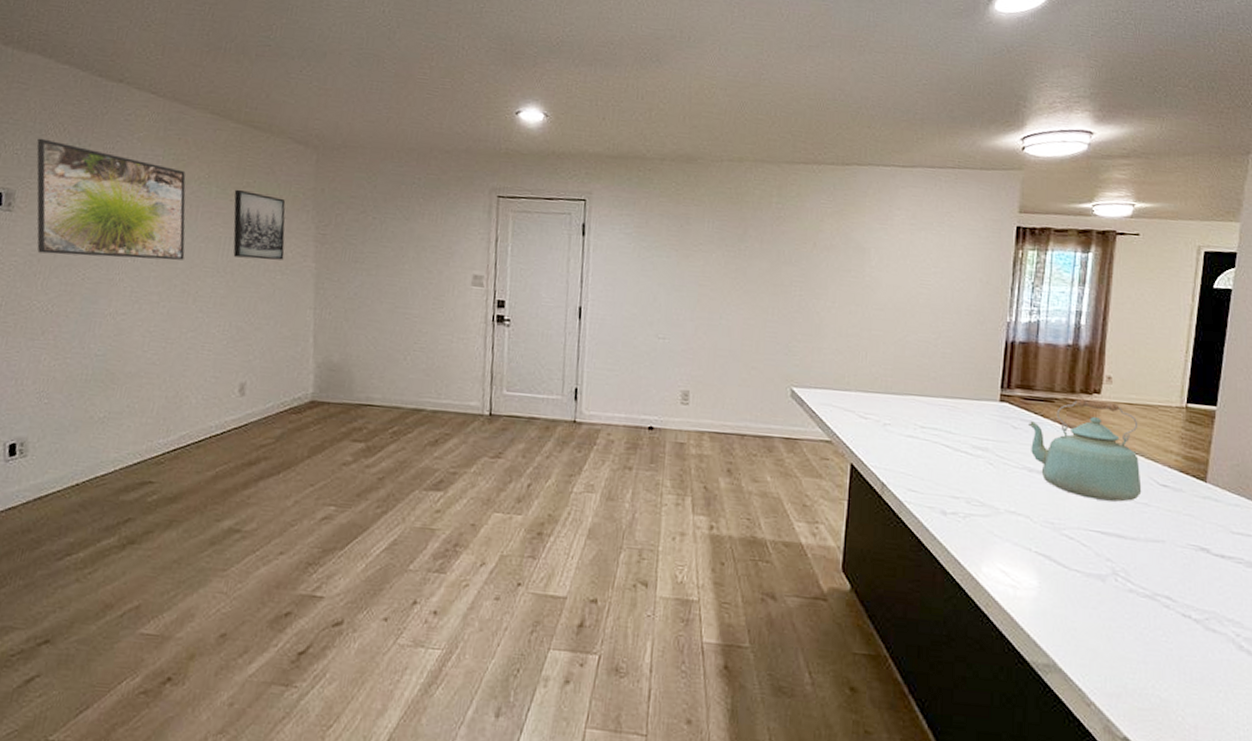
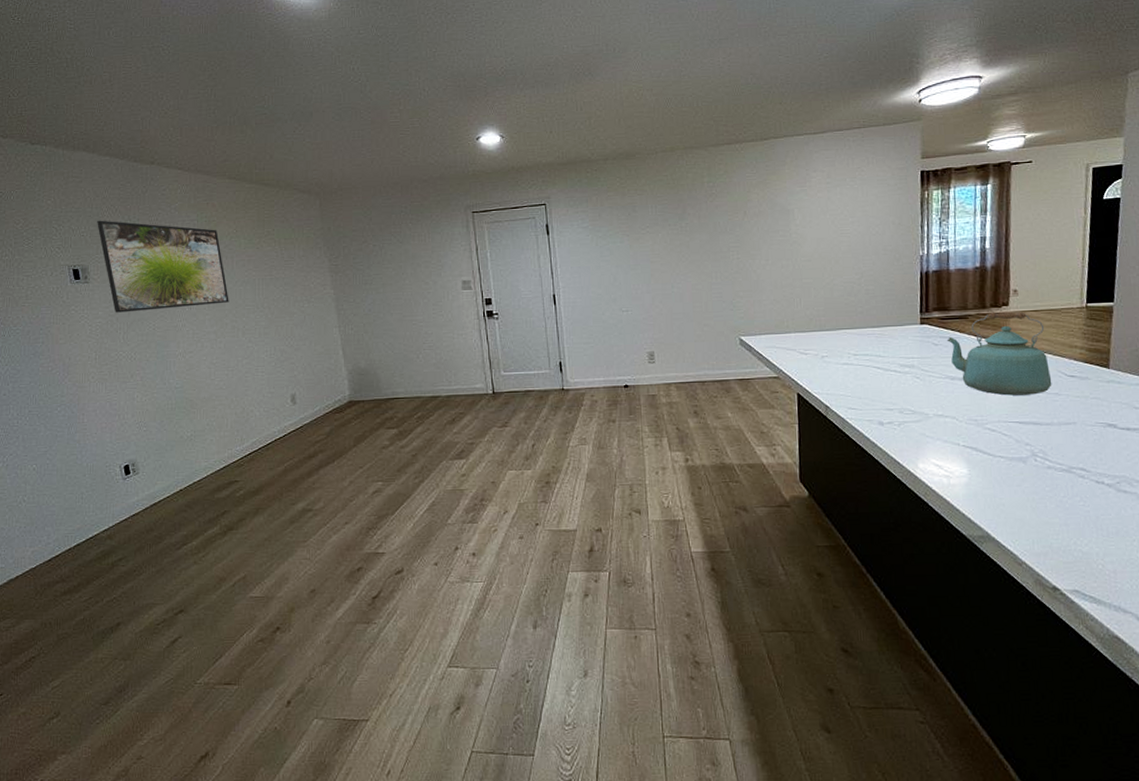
wall art: present [233,189,286,260] -> none [259,238,308,294]

